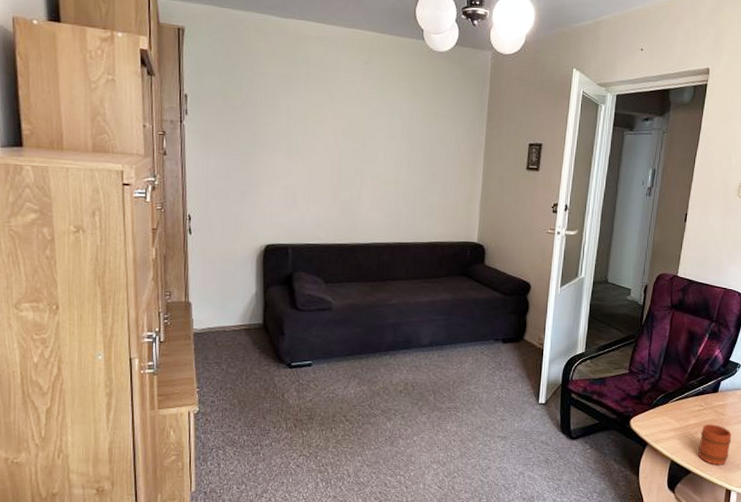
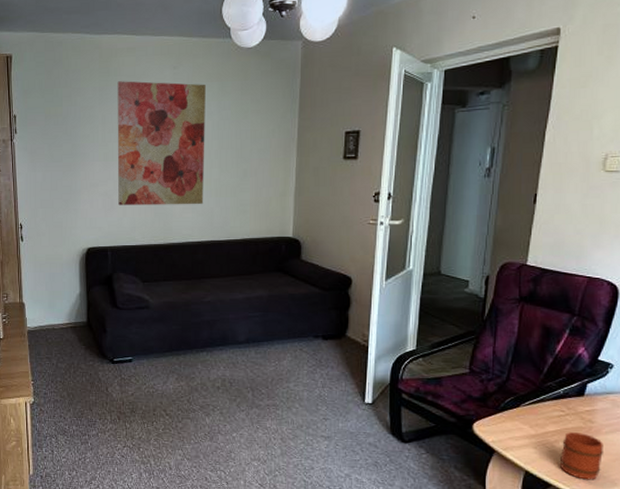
wall art: none [301,70,397,206] -> present [117,81,206,206]

